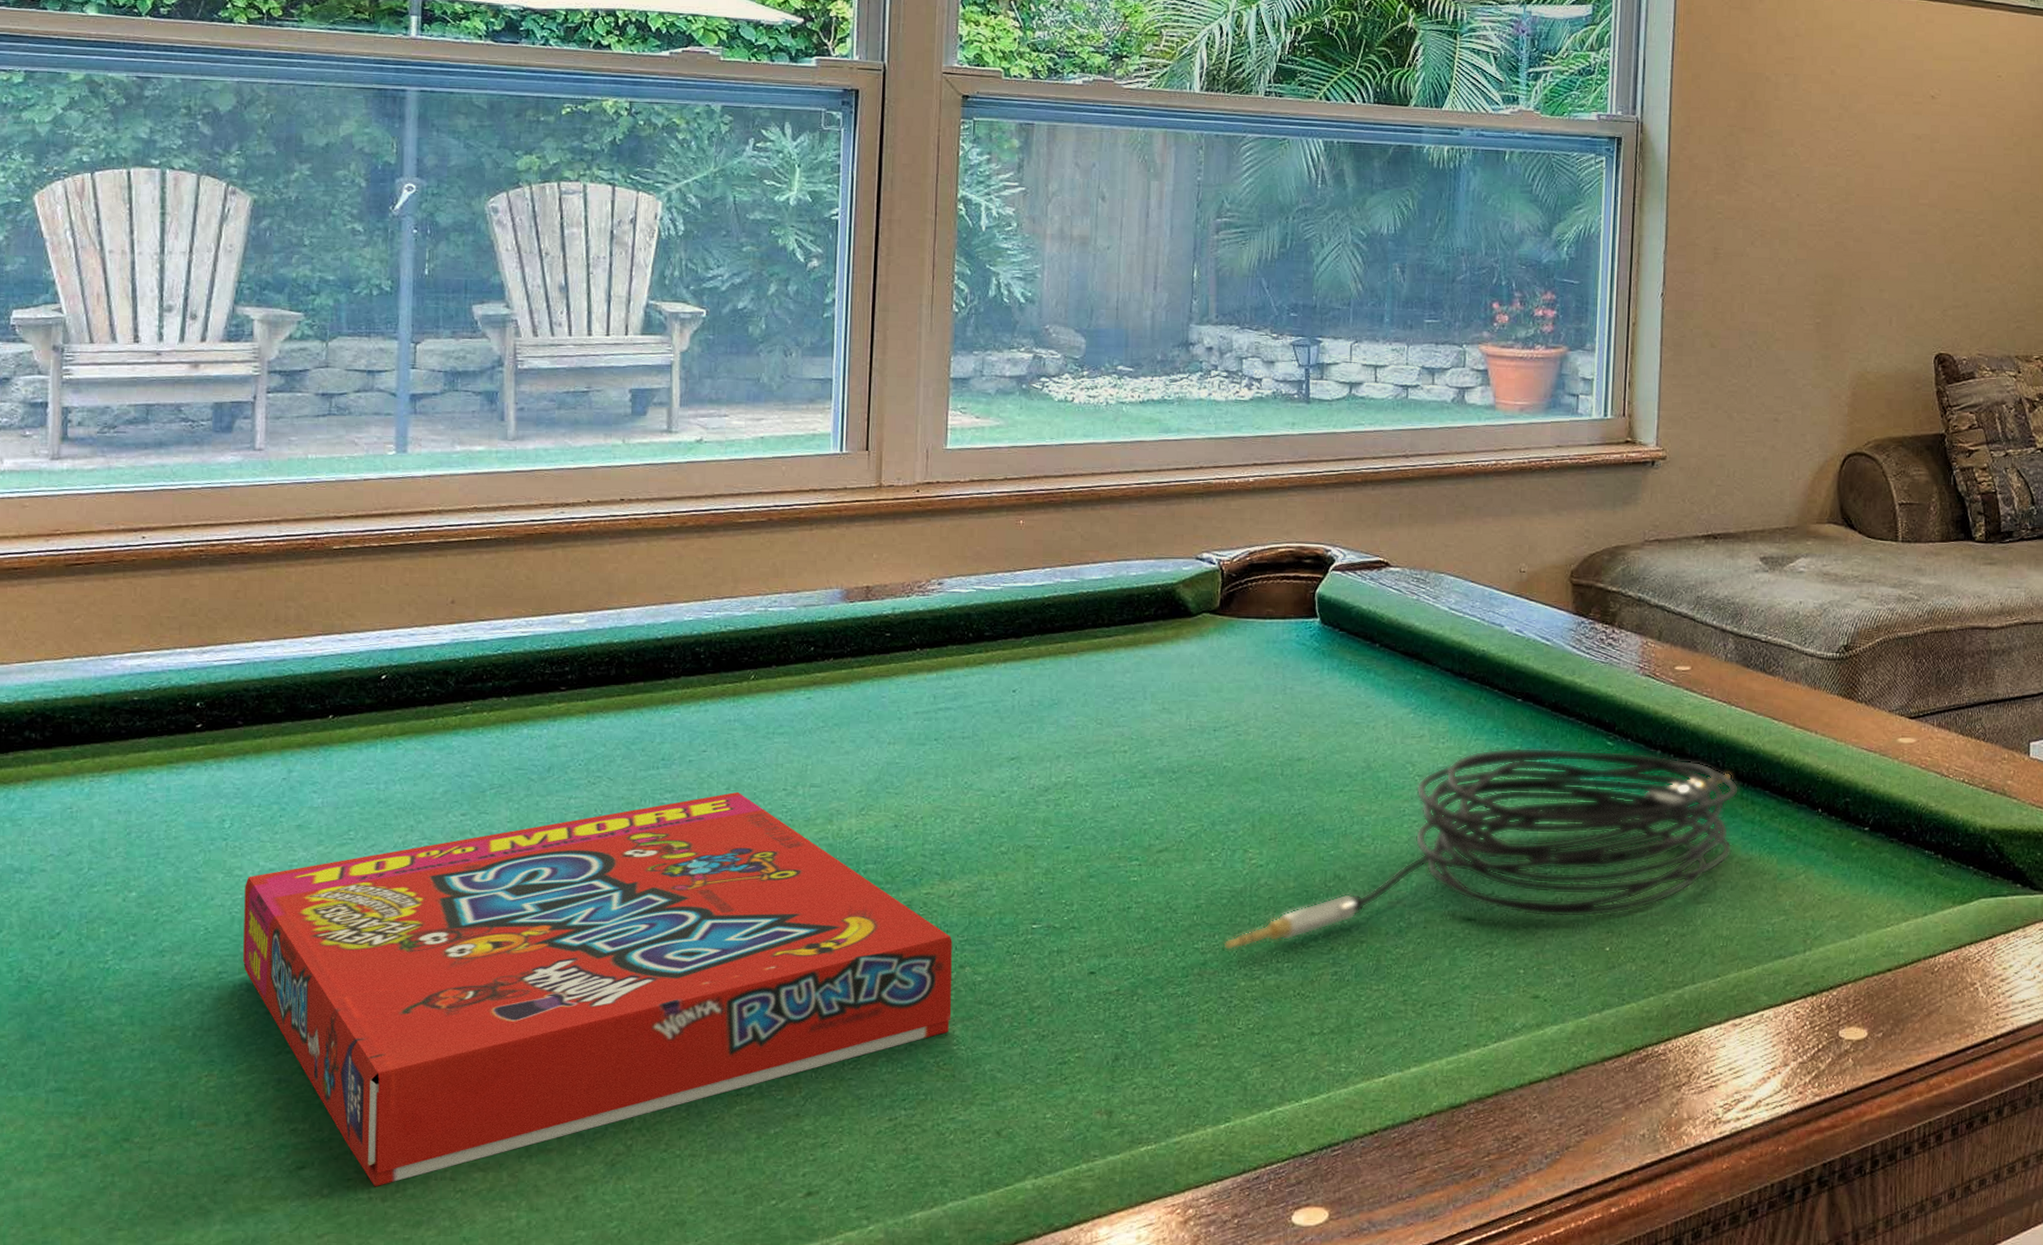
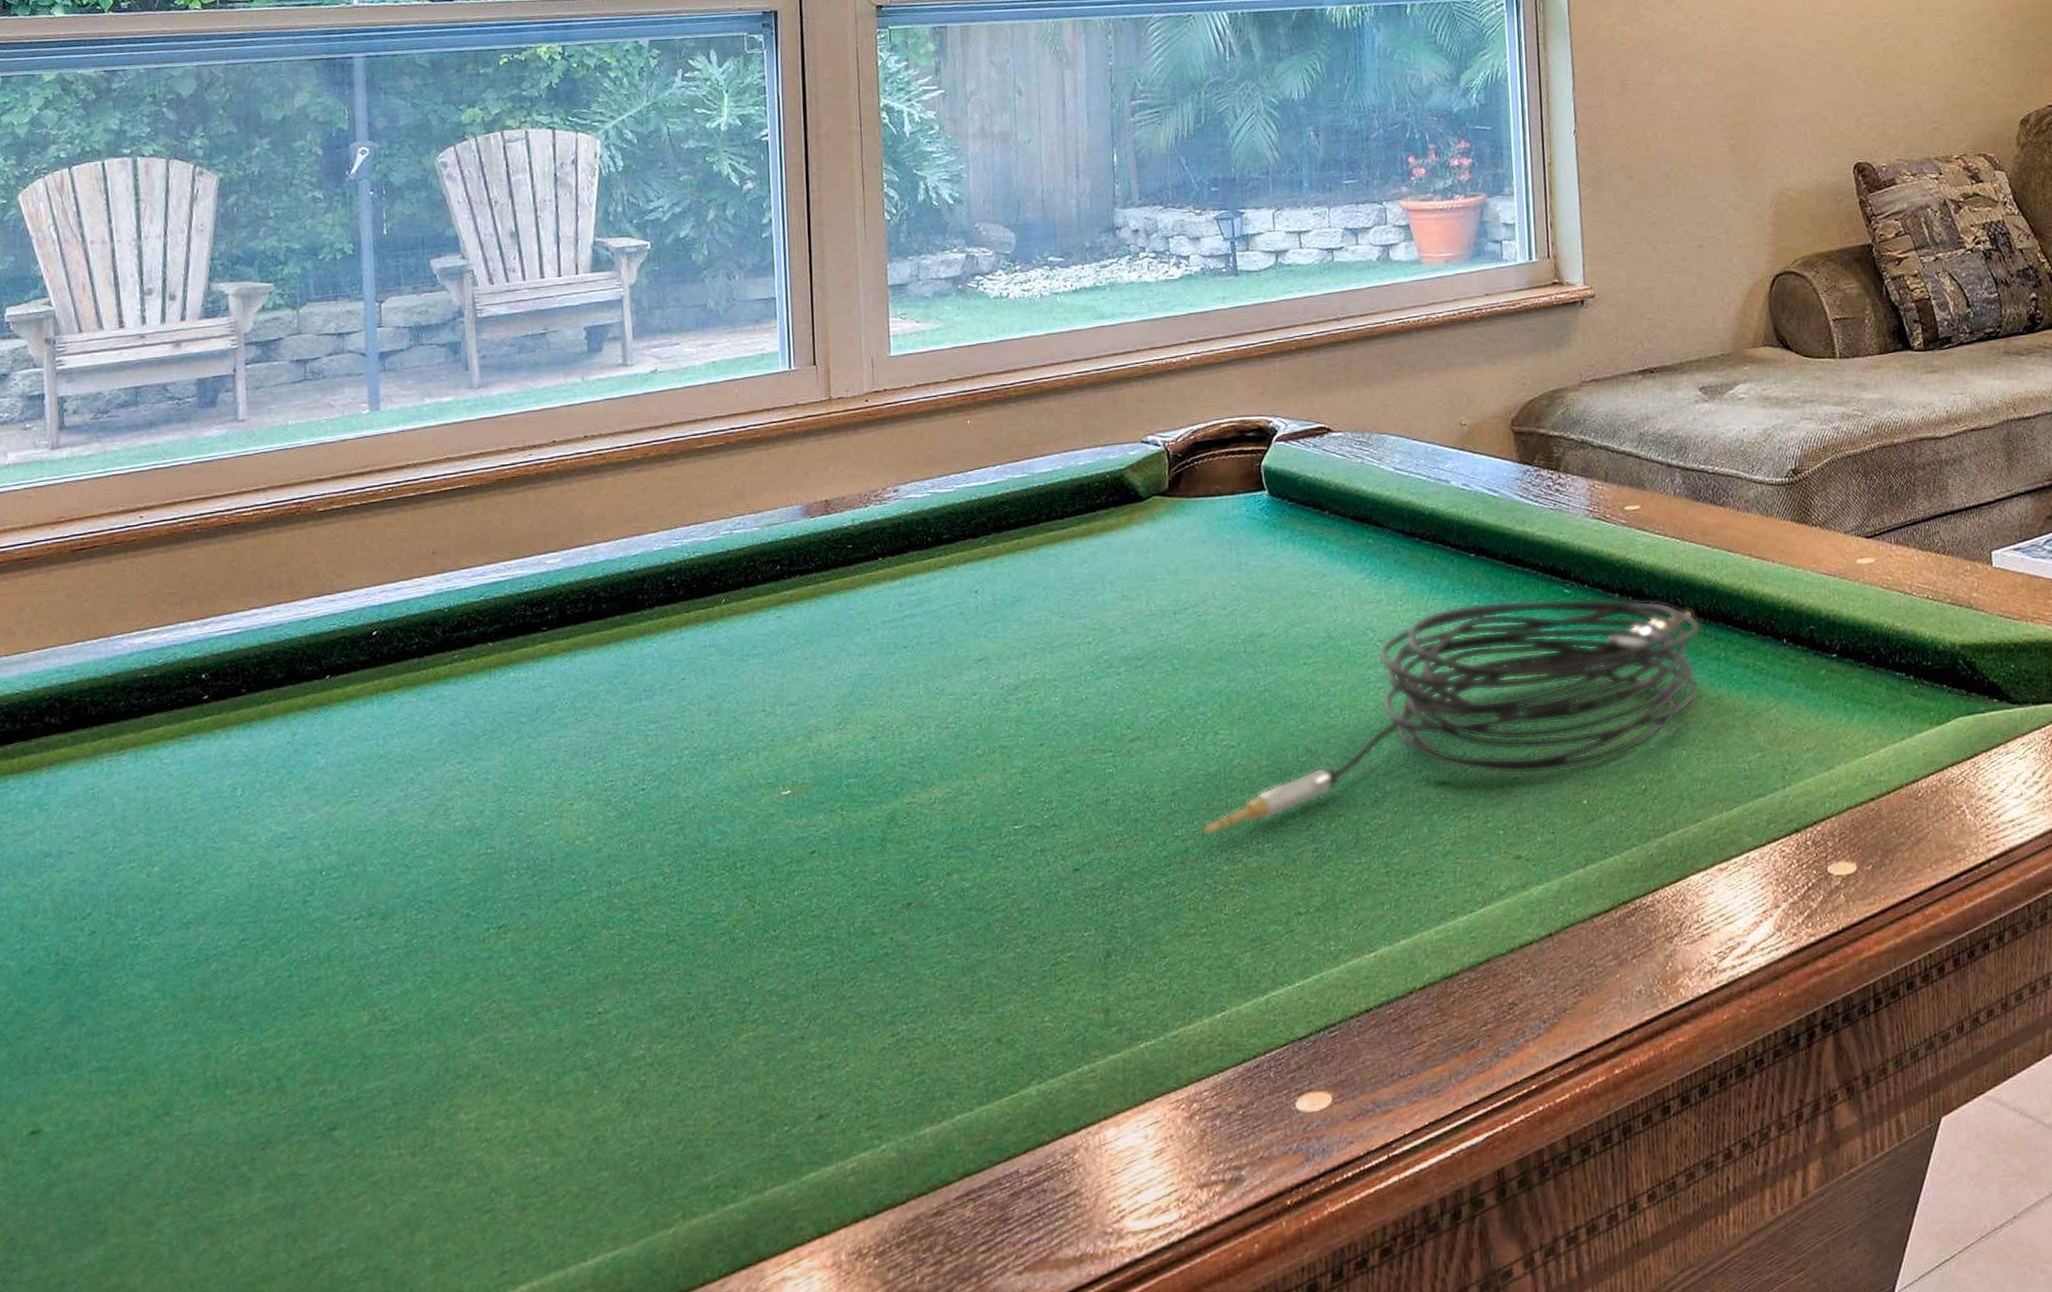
snack box: present [243,791,952,1187] -> none [260,716,944,1143]

